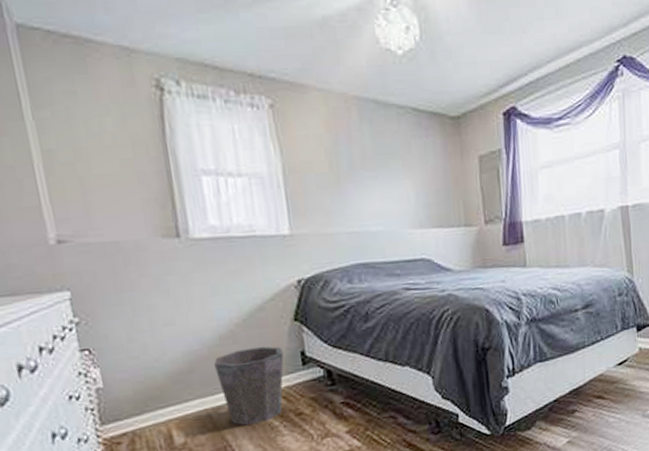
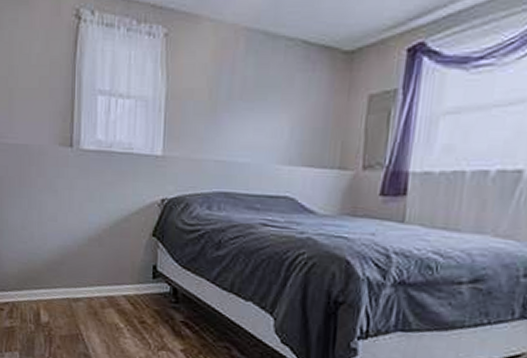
waste bin: present [214,346,284,426] -> none [81,253,138,322]

